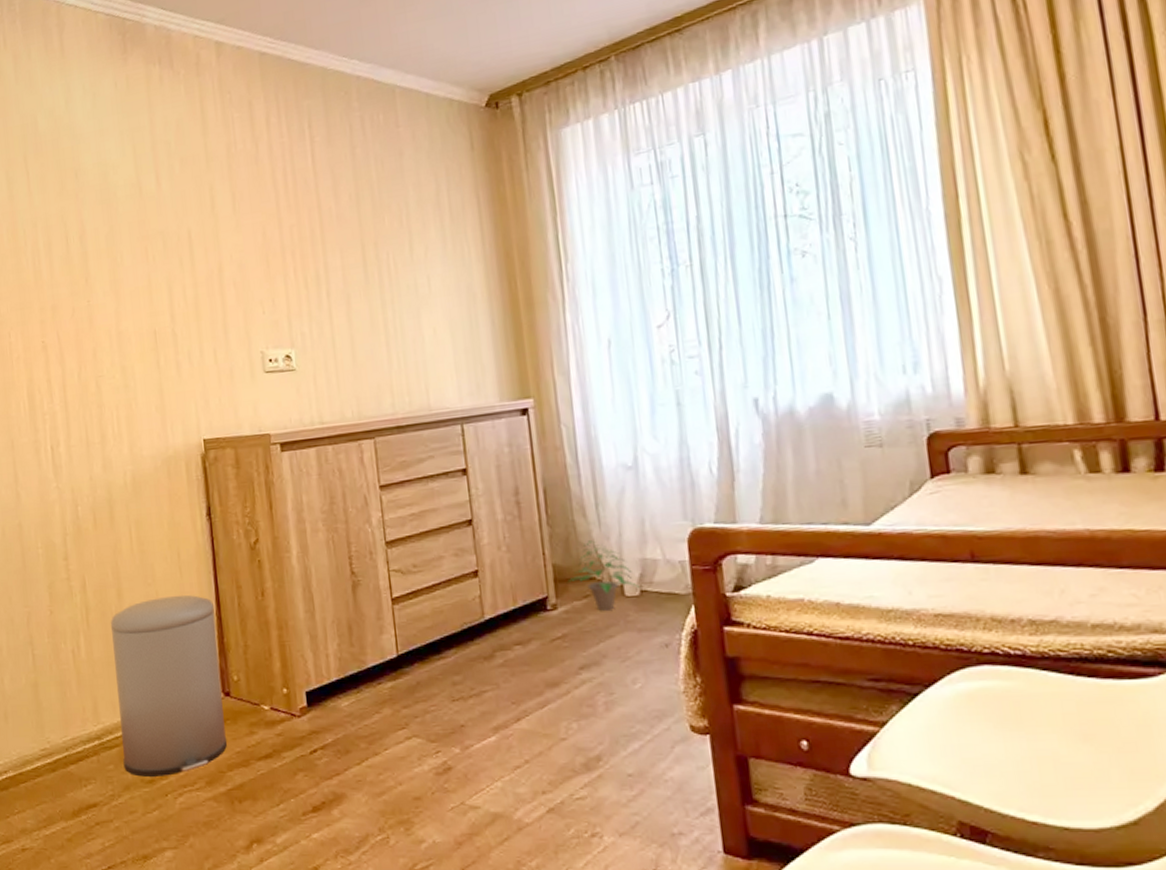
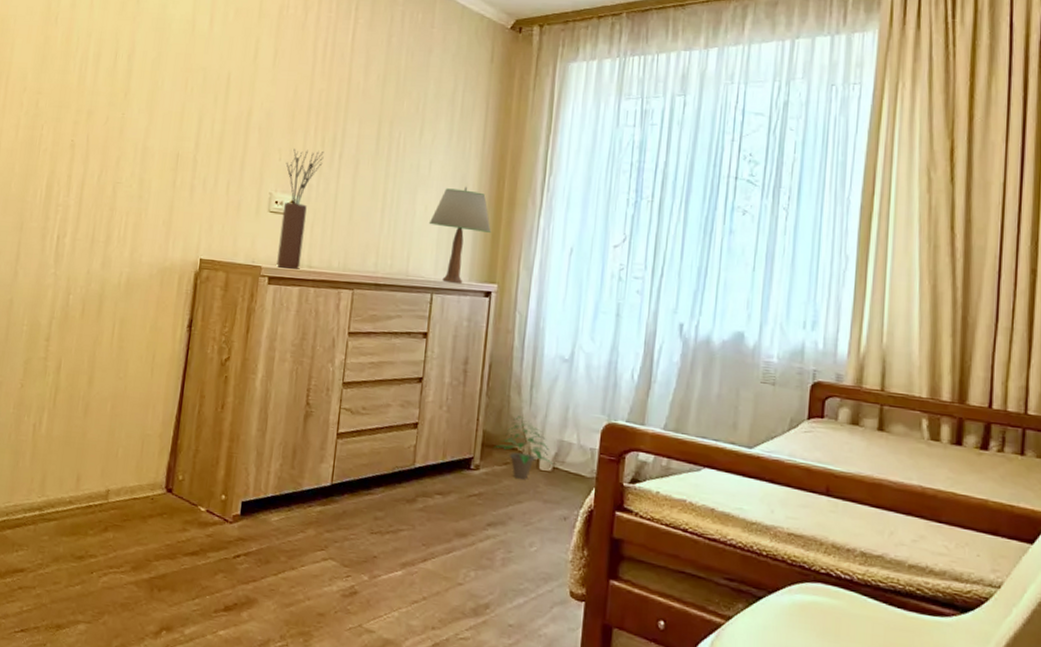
pedal bin: present [110,595,227,777] -> none [57,391,176,555]
vase: none [271,293,311,431] -> present [276,148,324,270]
table lamp: none [441,297,514,409] -> present [428,187,492,285]

